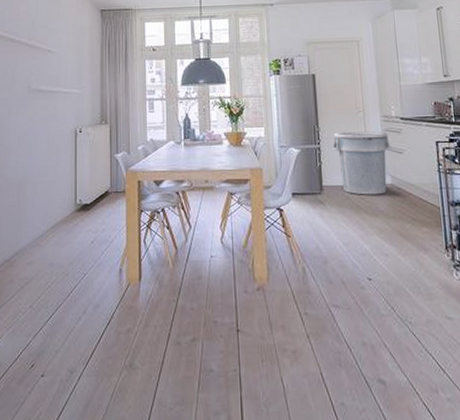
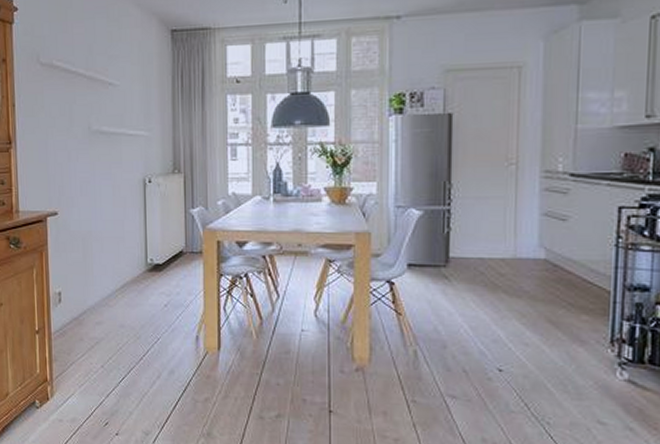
trash can: present [333,131,392,195] -> none [468,190,552,272]

